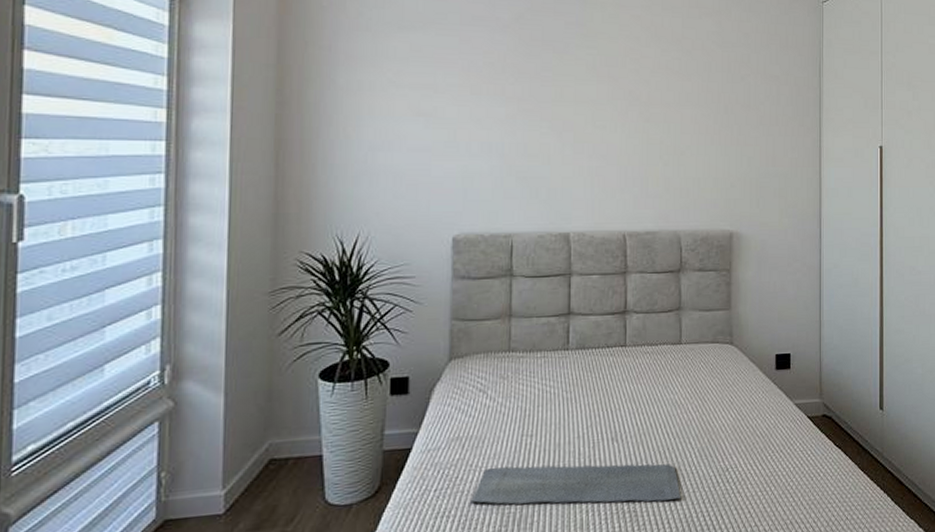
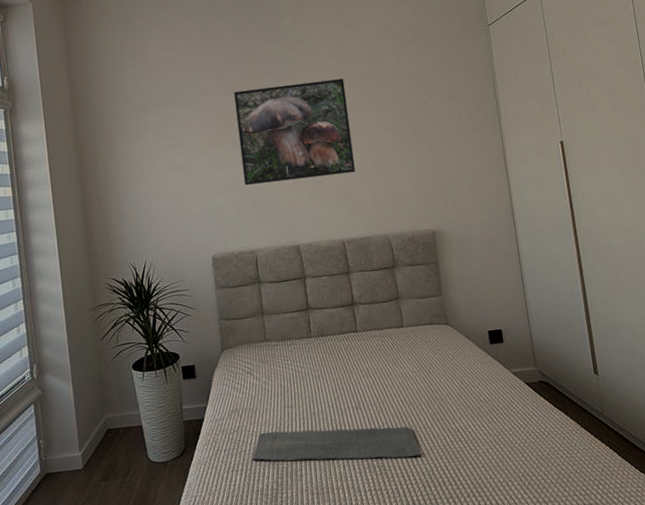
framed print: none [509,27,652,151] -> present [234,79,356,185]

